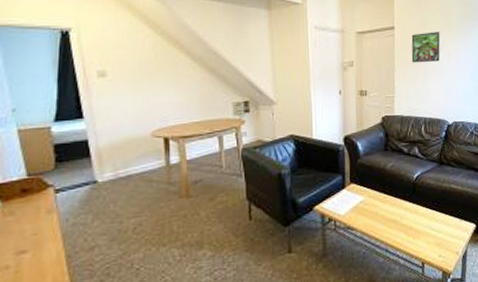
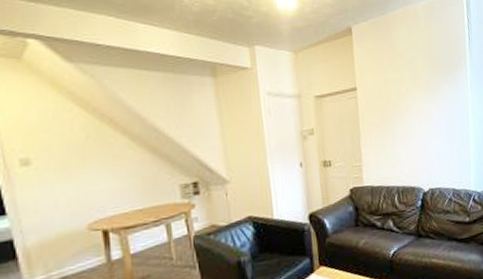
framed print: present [411,32,441,63] -> none [376,90,410,127]

